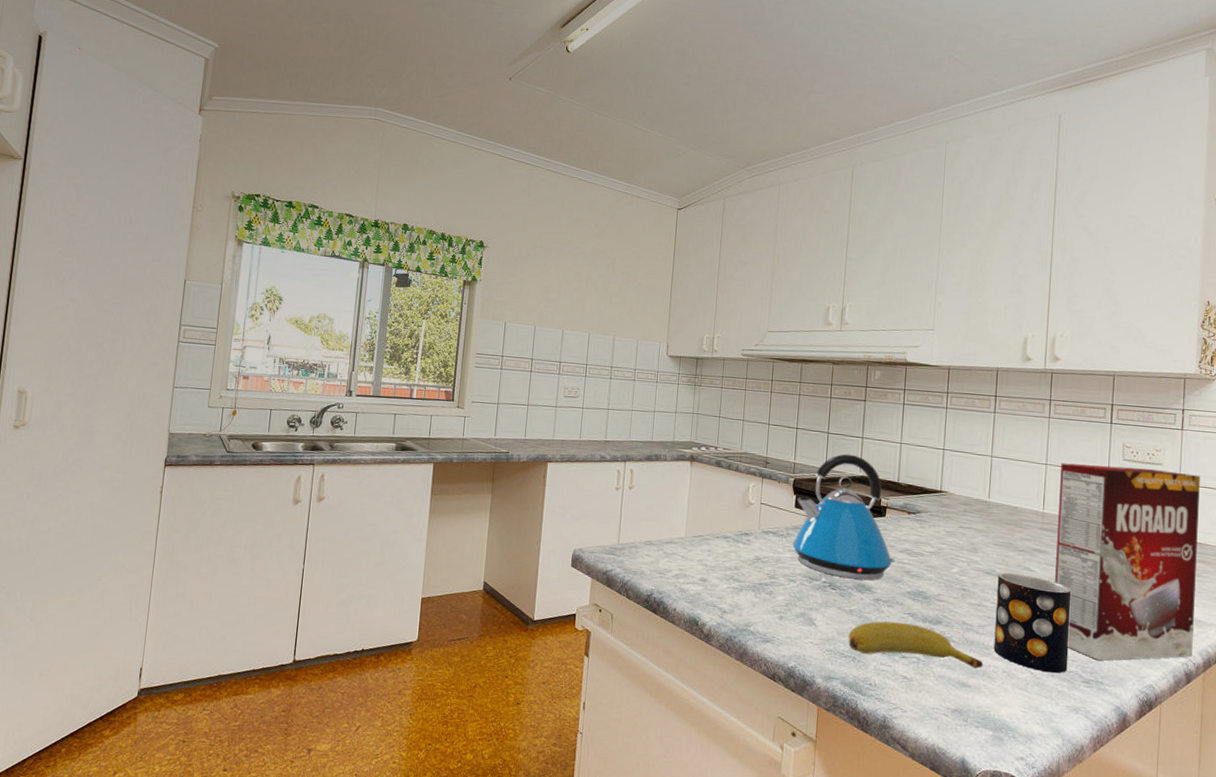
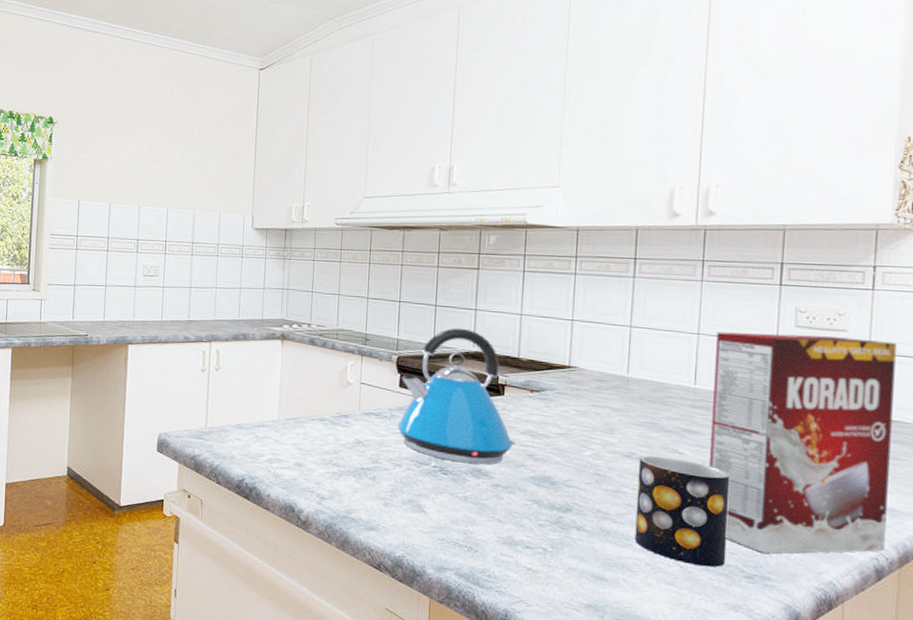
banana: present [848,621,983,669] -> none [462,508,622,561]

